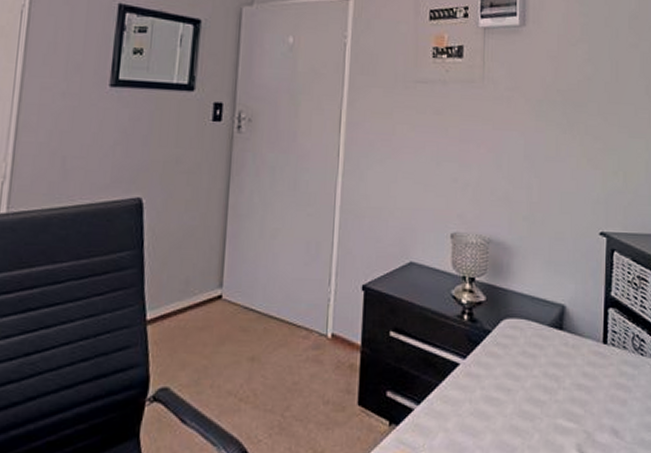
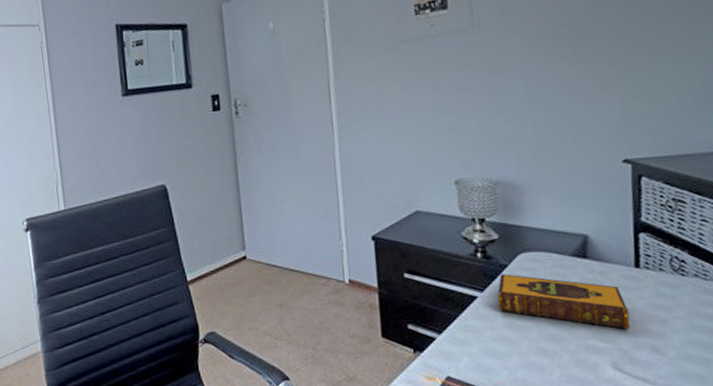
hardback book: none [479,340,595,409] -> present [497,274,630,330]

